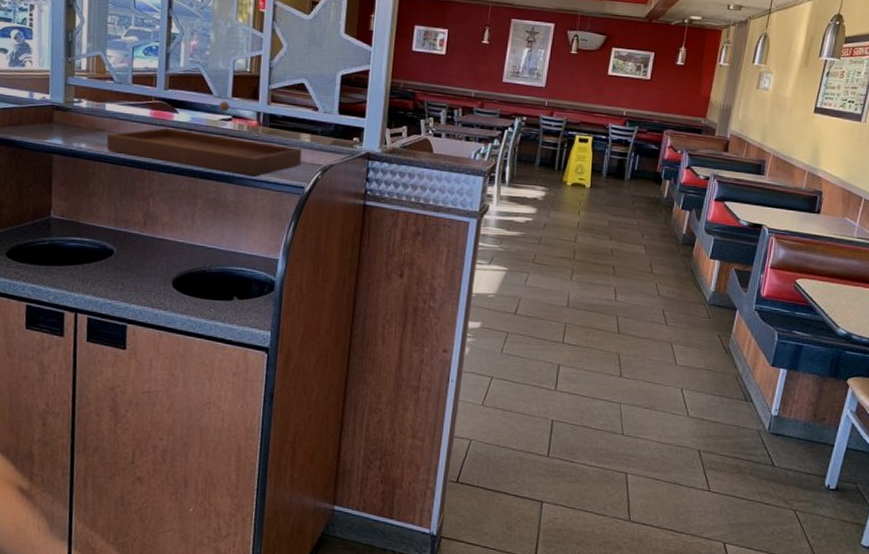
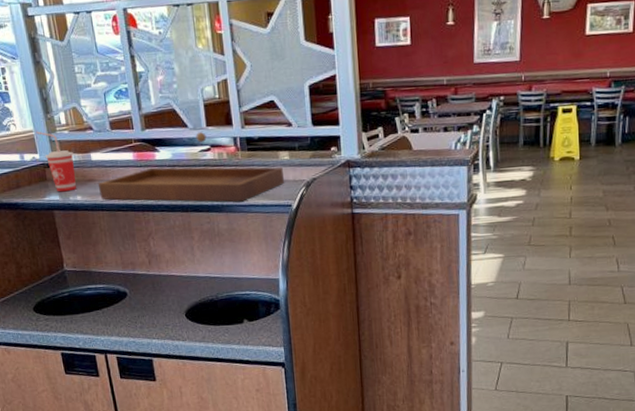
beverage cup: none [51,72,88,138] -> present [35,131,76,192]

